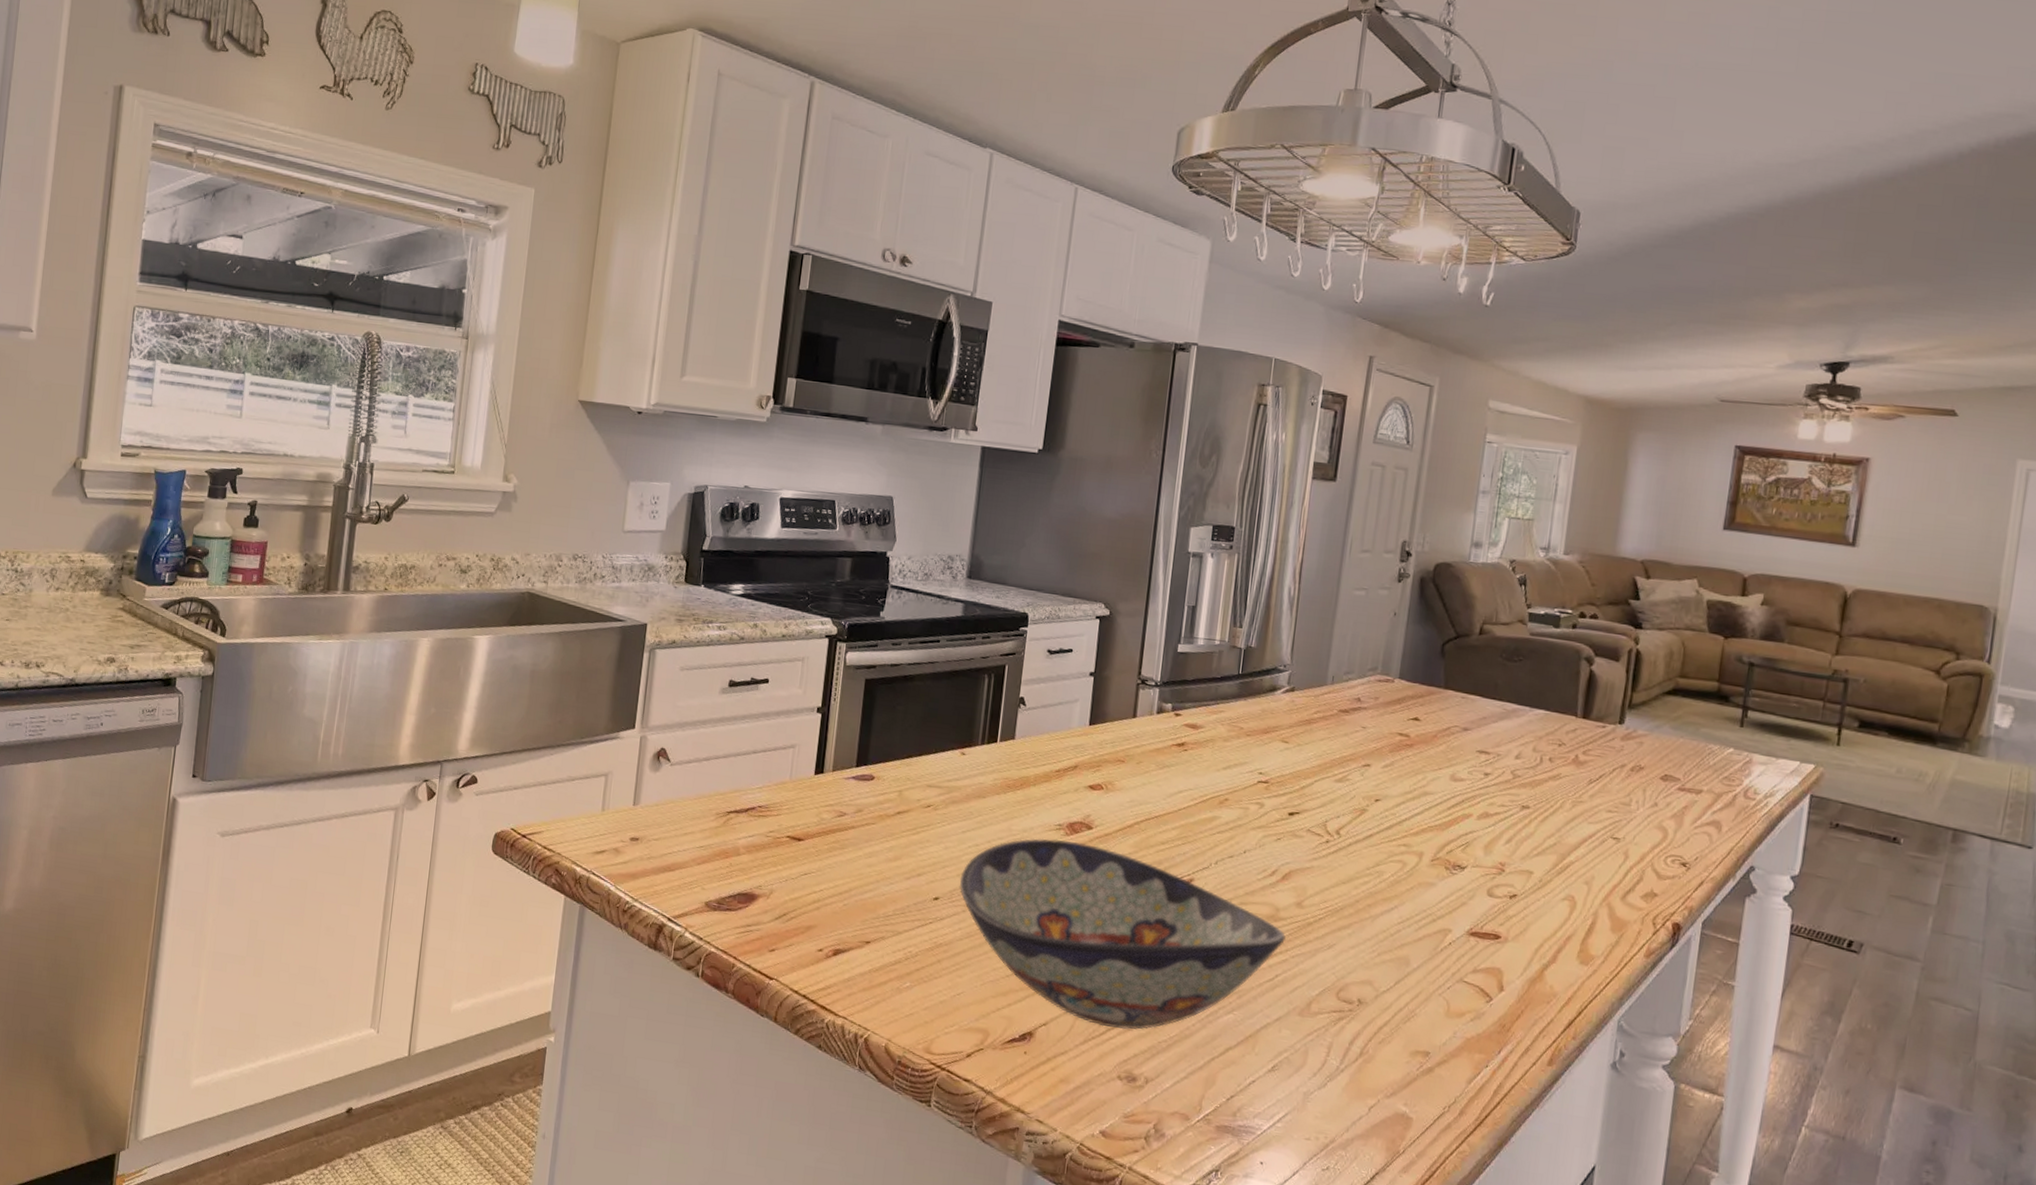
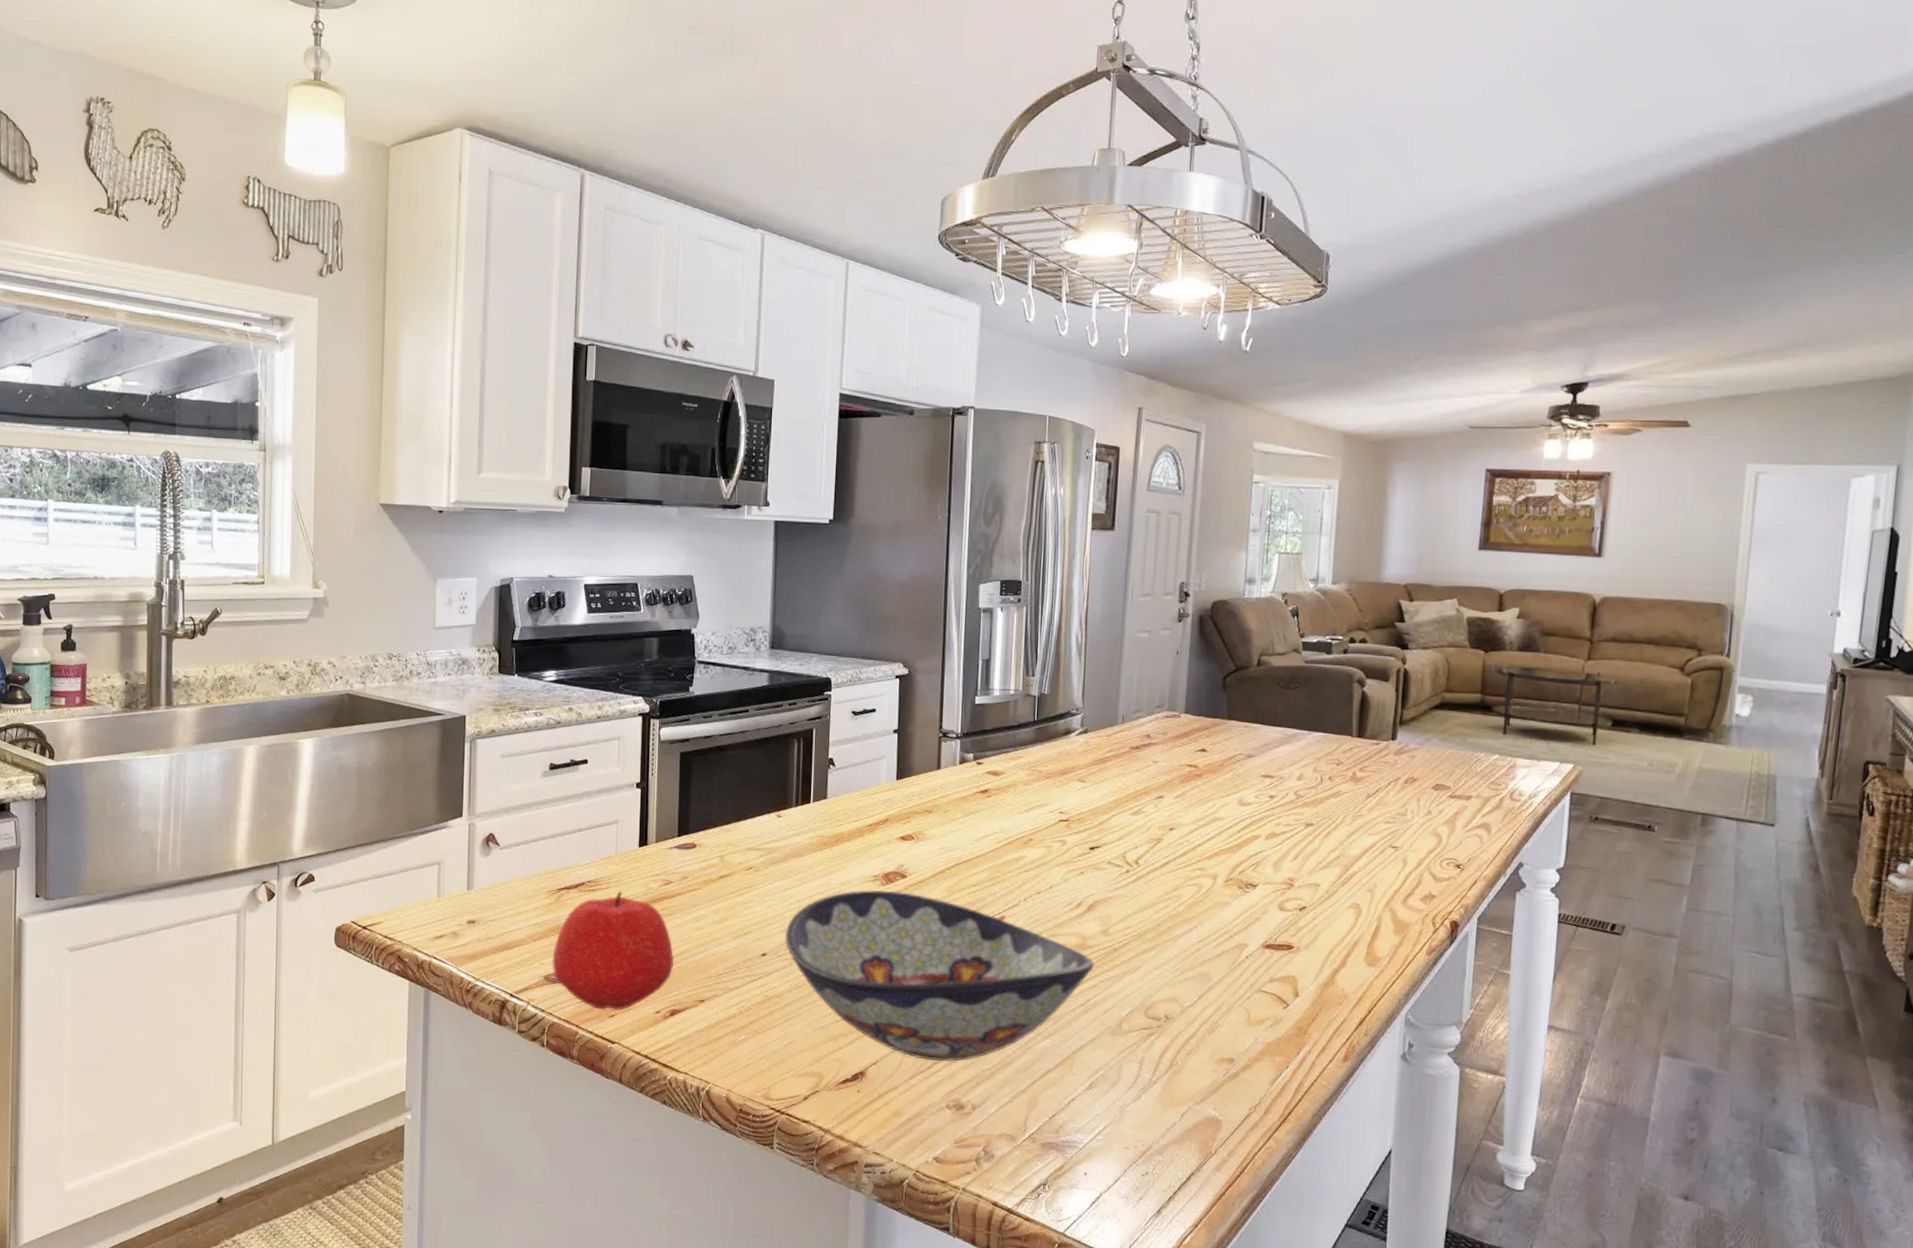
apple: none [714,819,842,945] -> present [552,891,674,1010]

